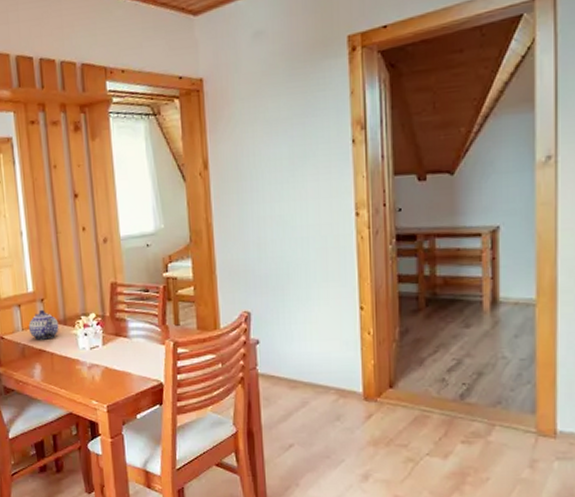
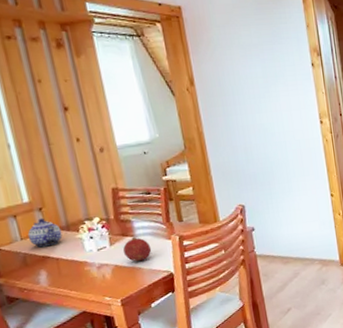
fruit: none [115,338,144,366] -> present [123,236,152,262]

